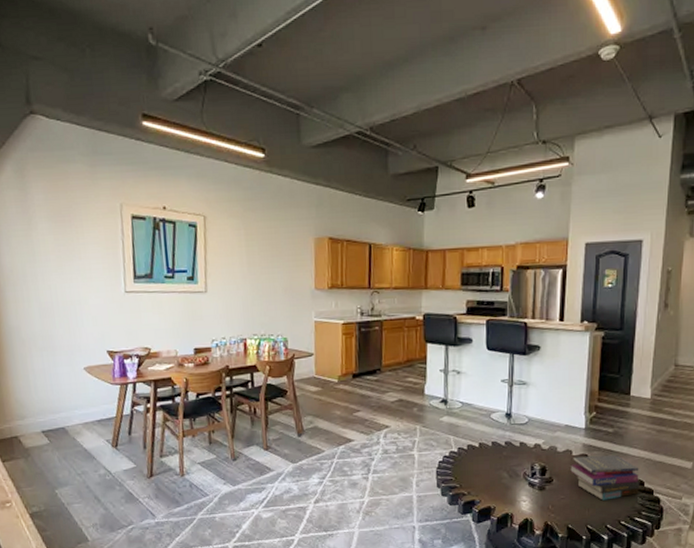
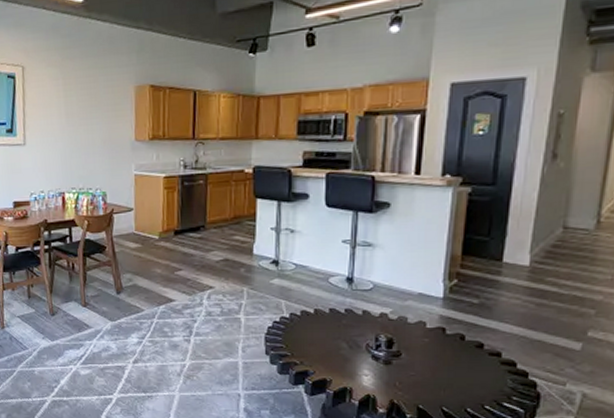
books: present [570,455,640,501] -> none [423,329,512,381]

